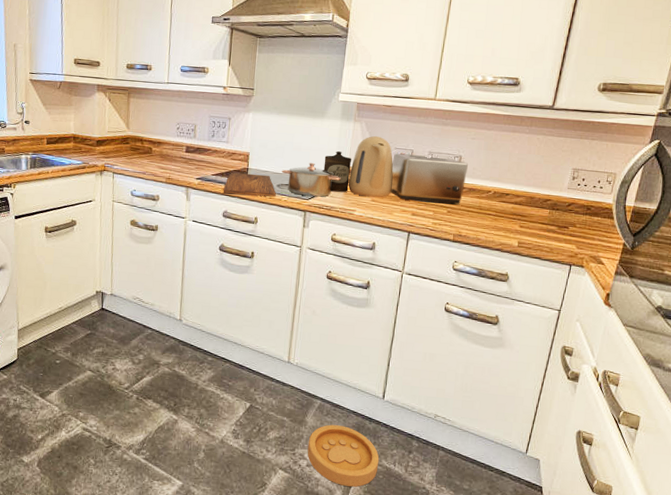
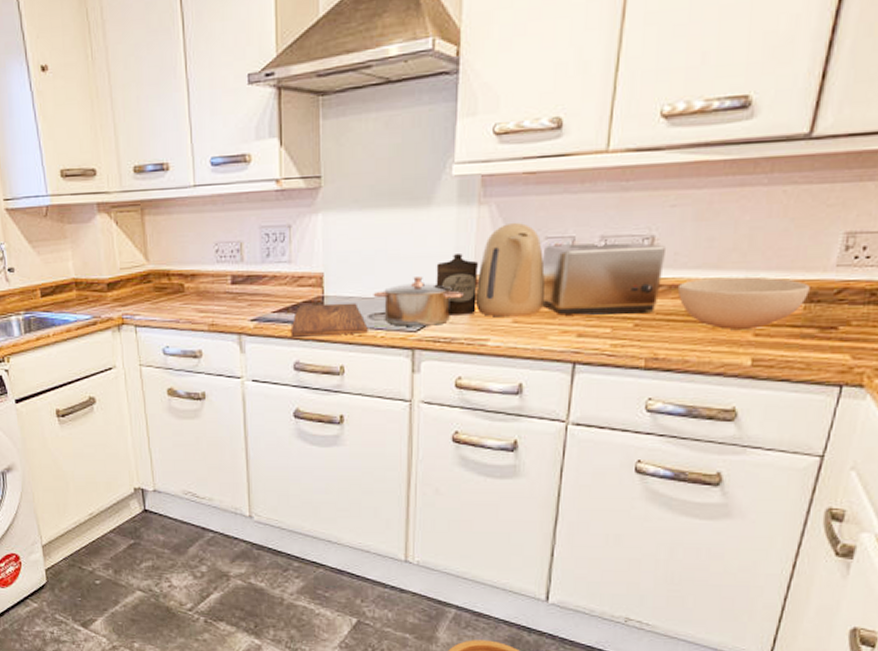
bowl: none [474,186,552,223] -> present [677,276,810,330]

